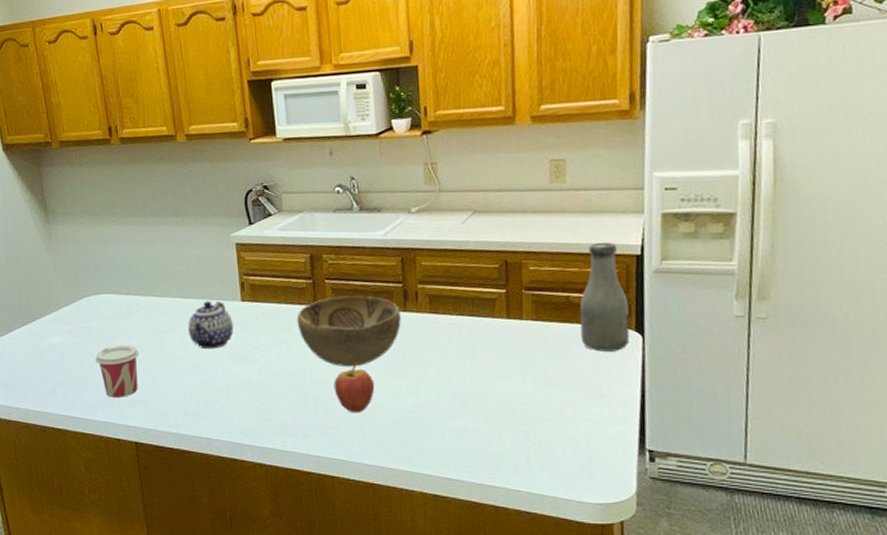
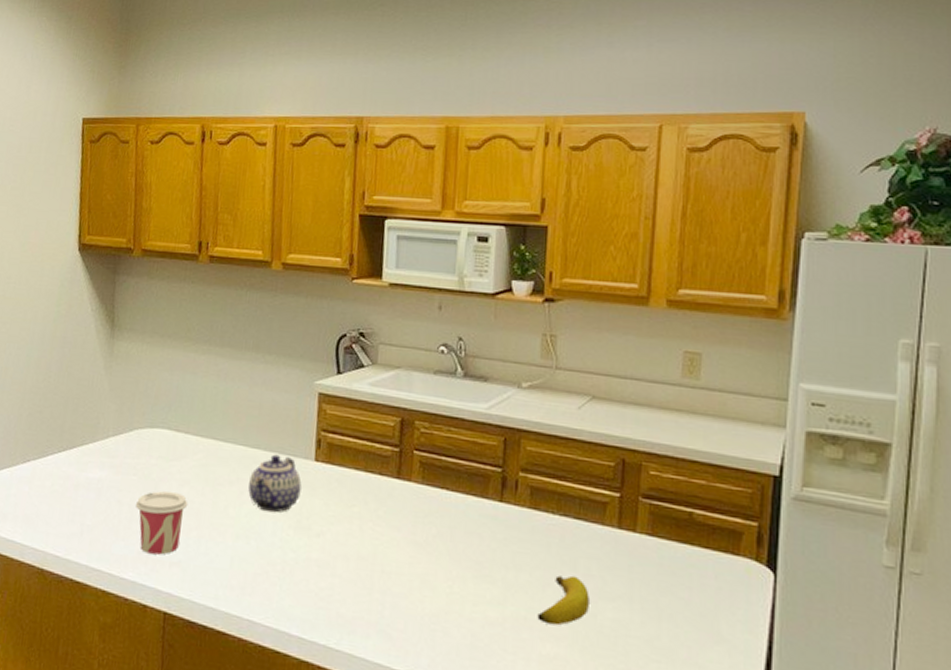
decorative bowl: present [296,295,401,367] -> none [374,472,496,560]
fruit: present [334,363,375,413] -> none [407,555,455,617]
banana: none [446,362,489,405] -> present [537,575,589,626]
bottle: present [579,242,630,352] -> none [702,454,762,588]

